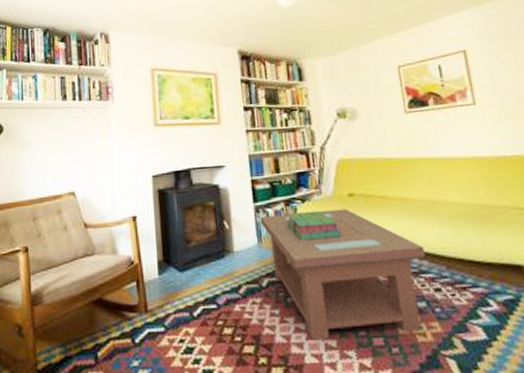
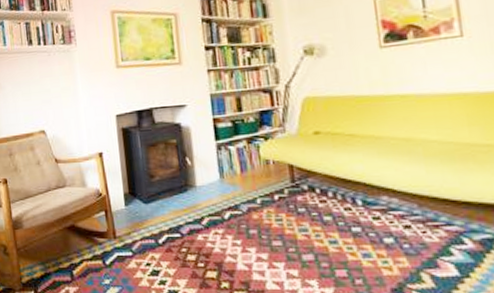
coffee table: present [260,208,426,340] -> none [222,146,396,269]
stack of books: present [287,210,342,241] -> none [249,148,306,177]

